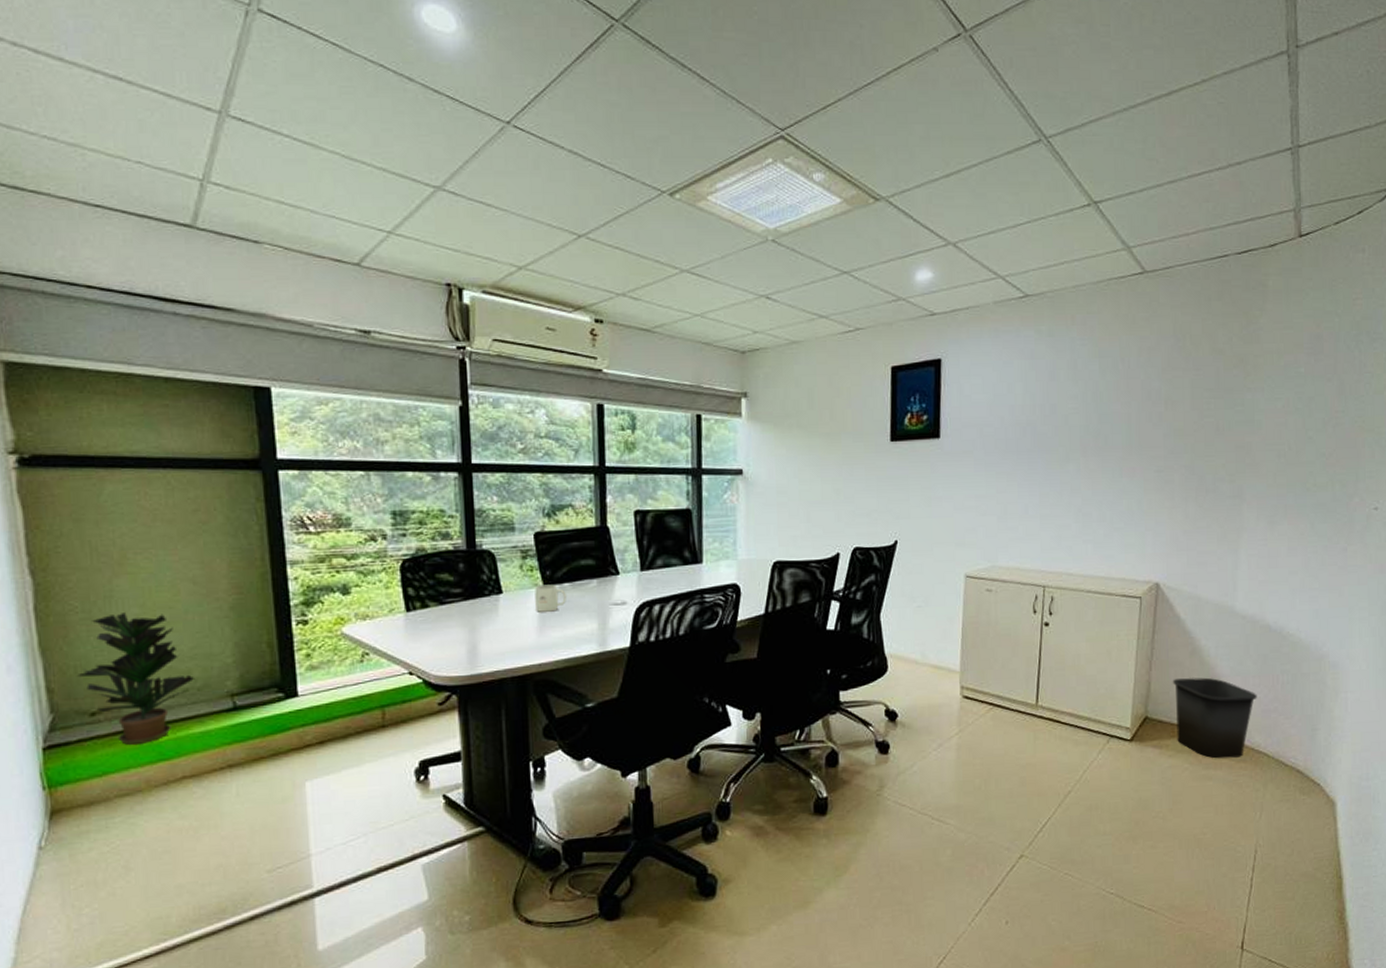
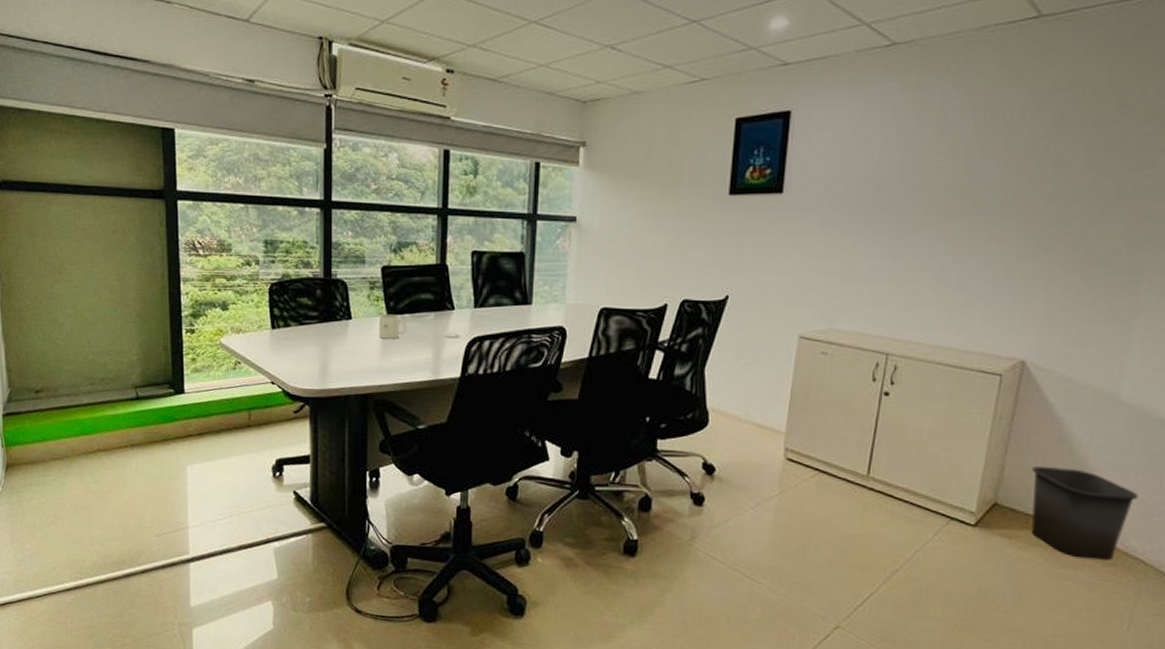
potted plant: present [76,613,196,745] -> none [27,312,110,420]

